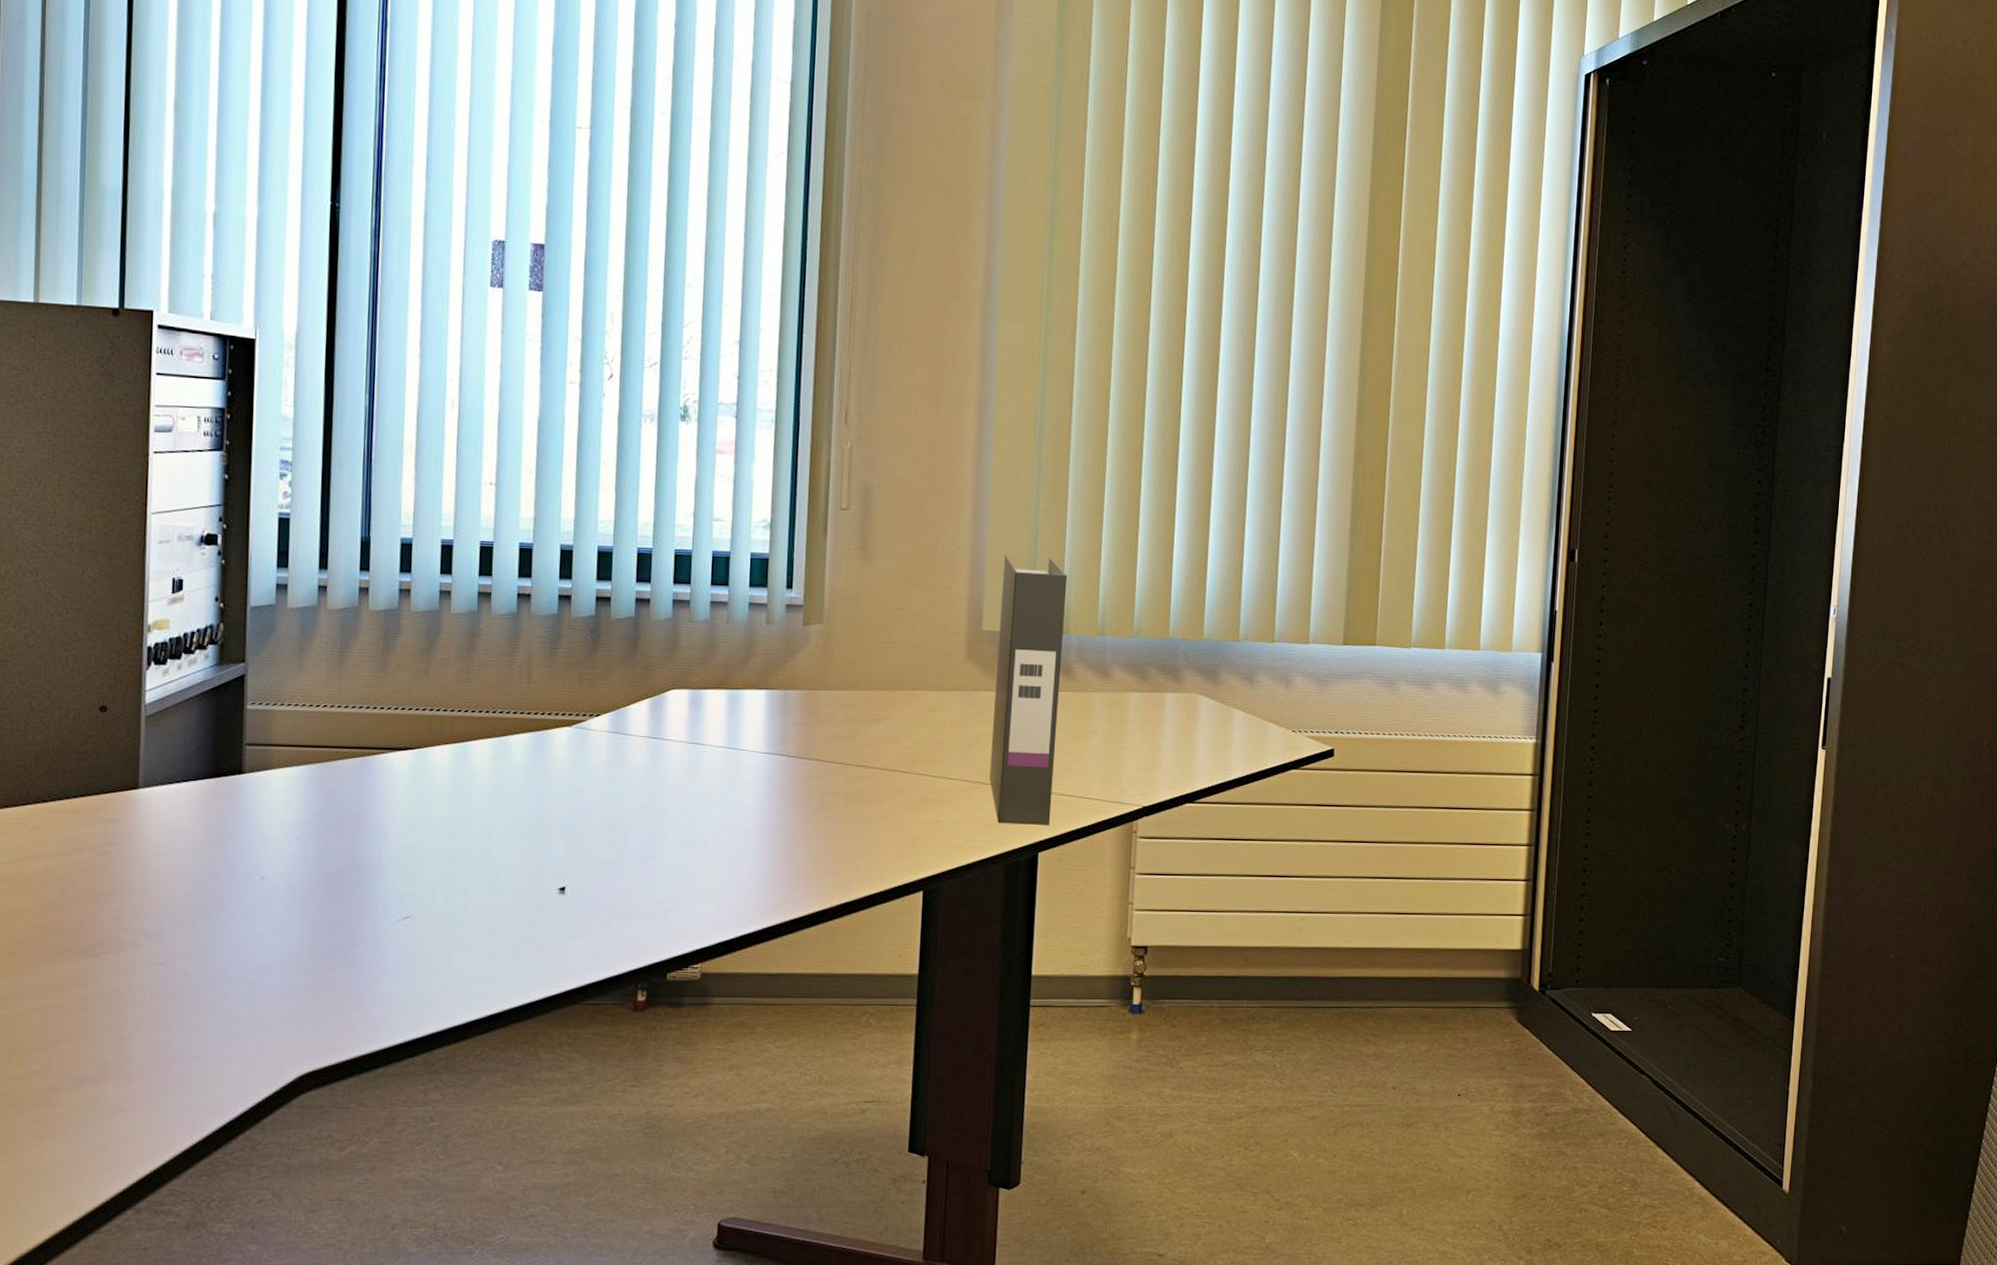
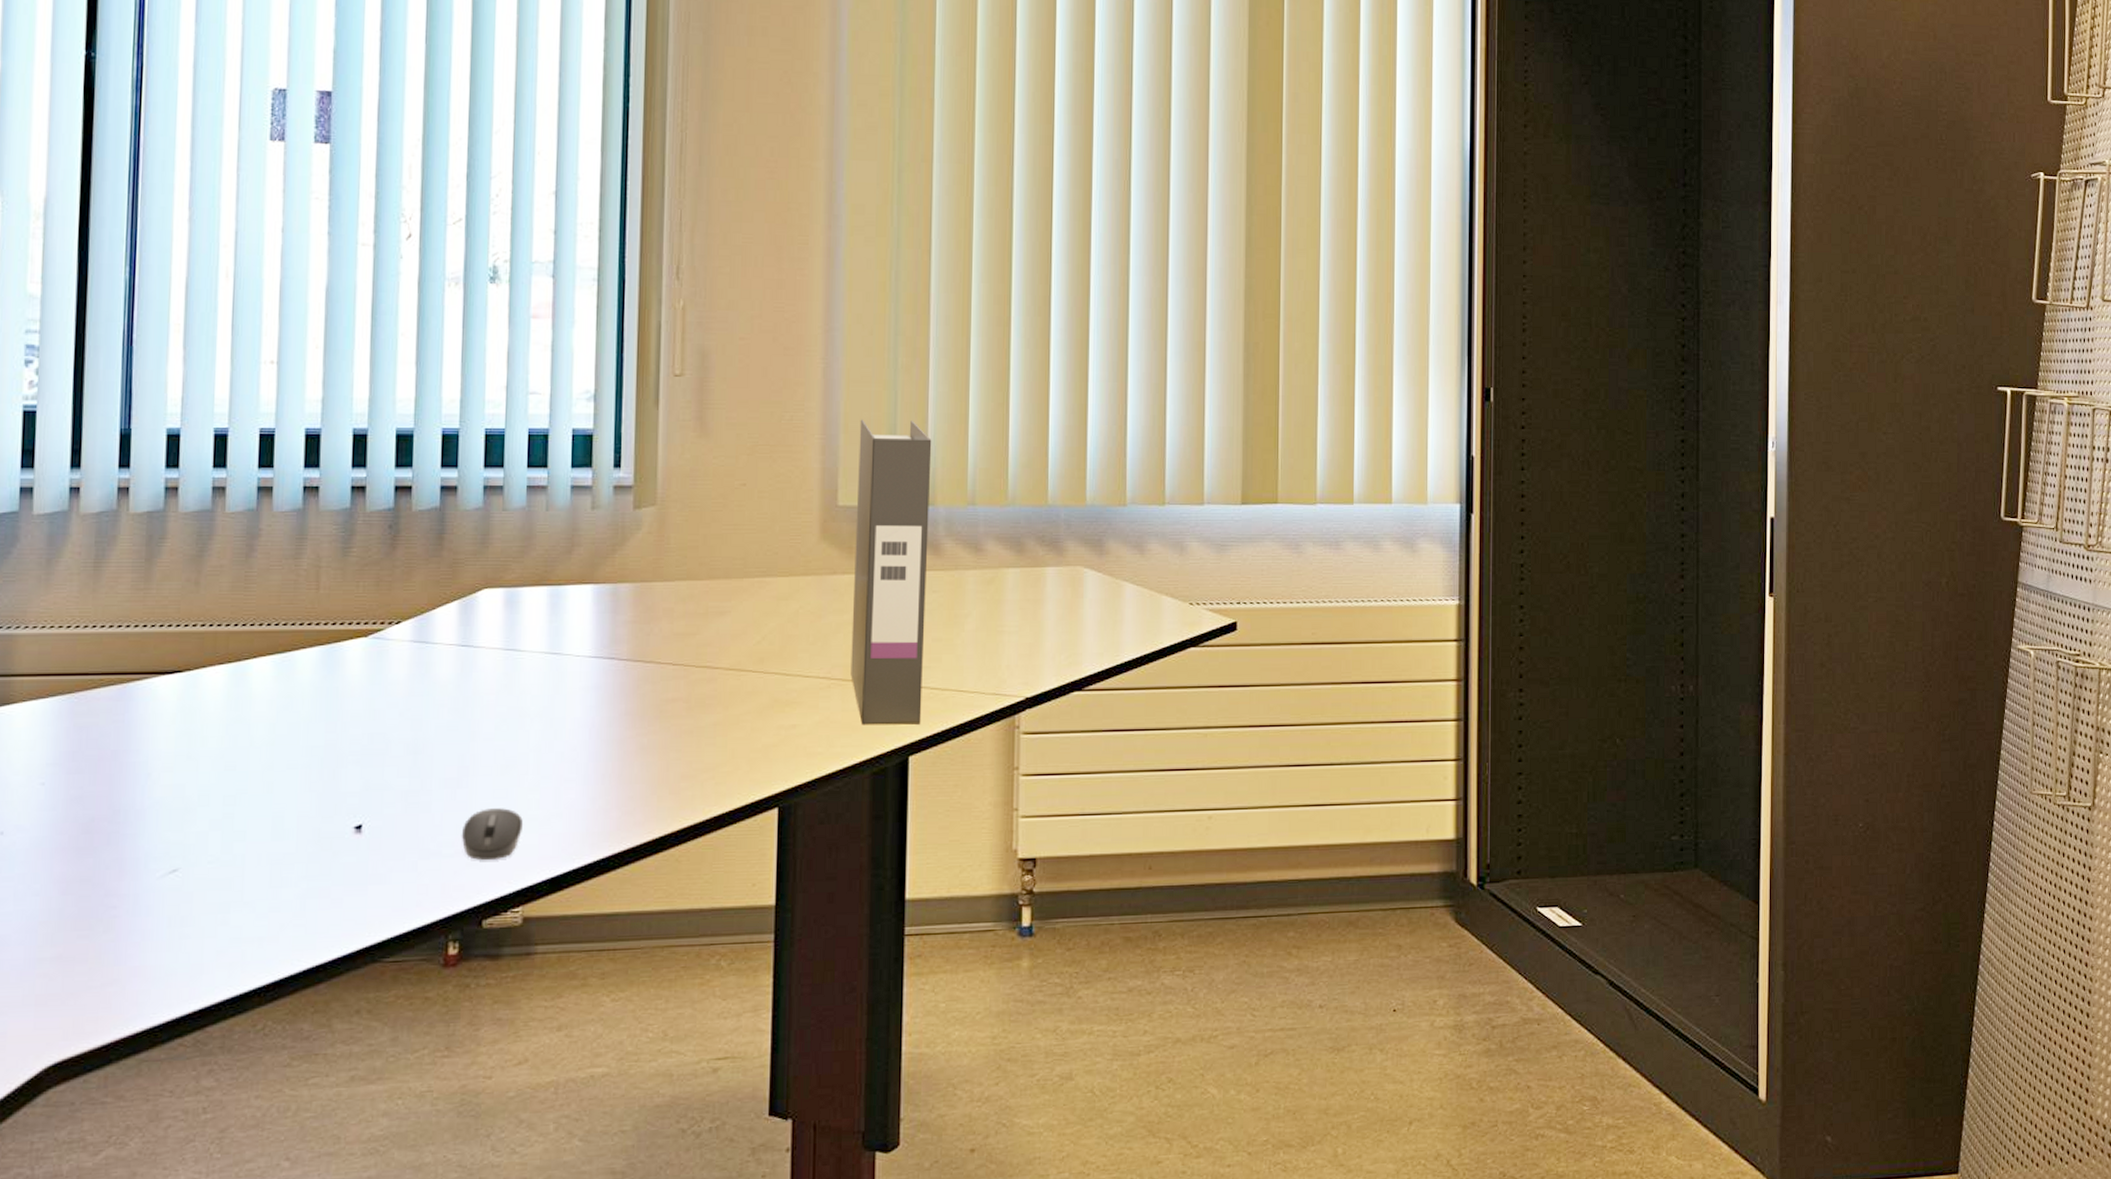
computer mouse: none [649,879,702,922] -> present [461,808,523,860]

